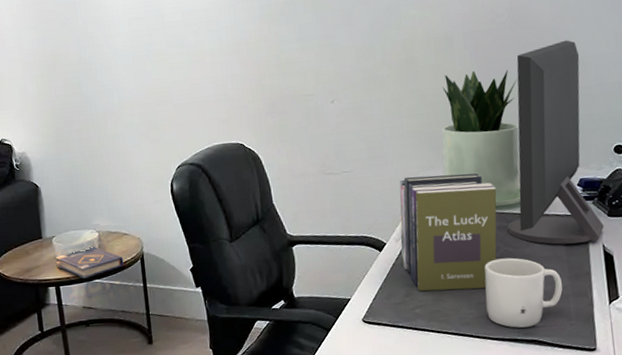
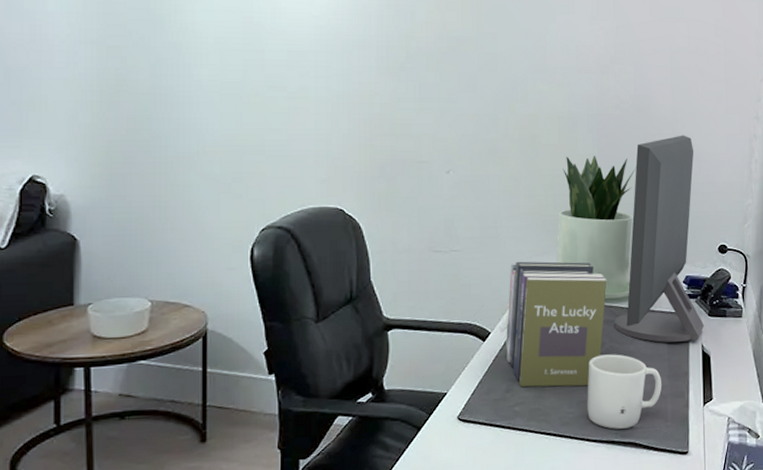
book: present [55,247,124,280] -> none [89,319,180,360]

